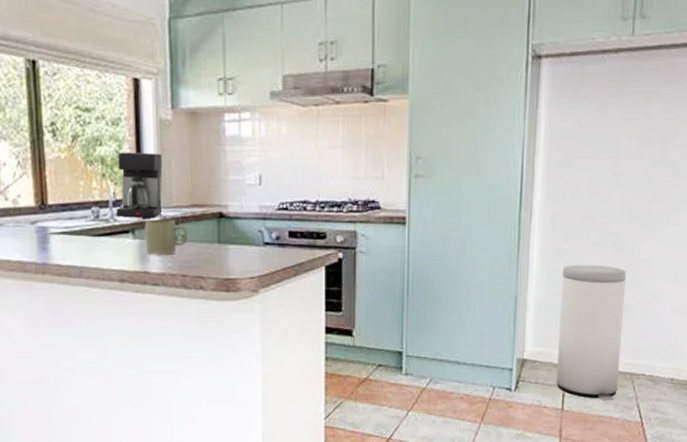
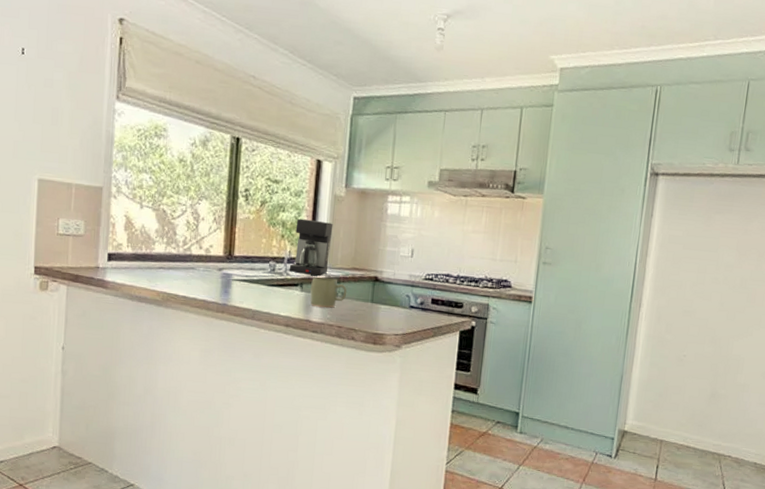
pedal bin: present [556,265,626,401] -> none [652,352,720,477]

